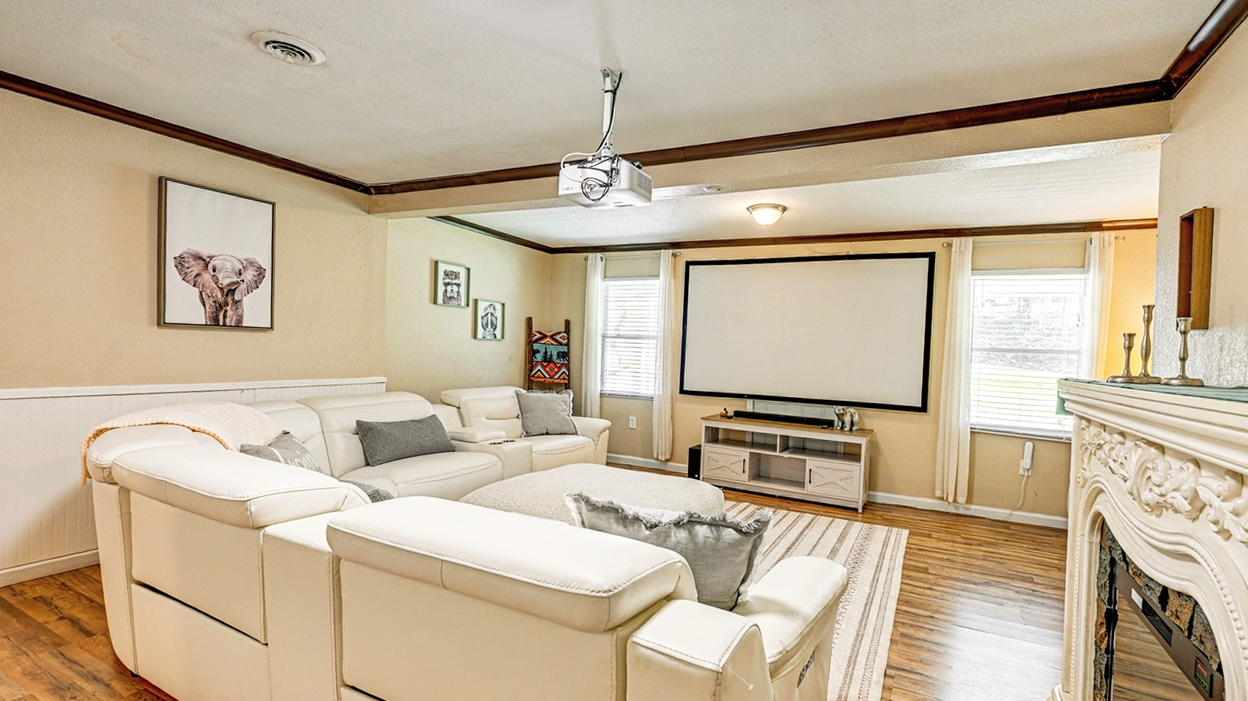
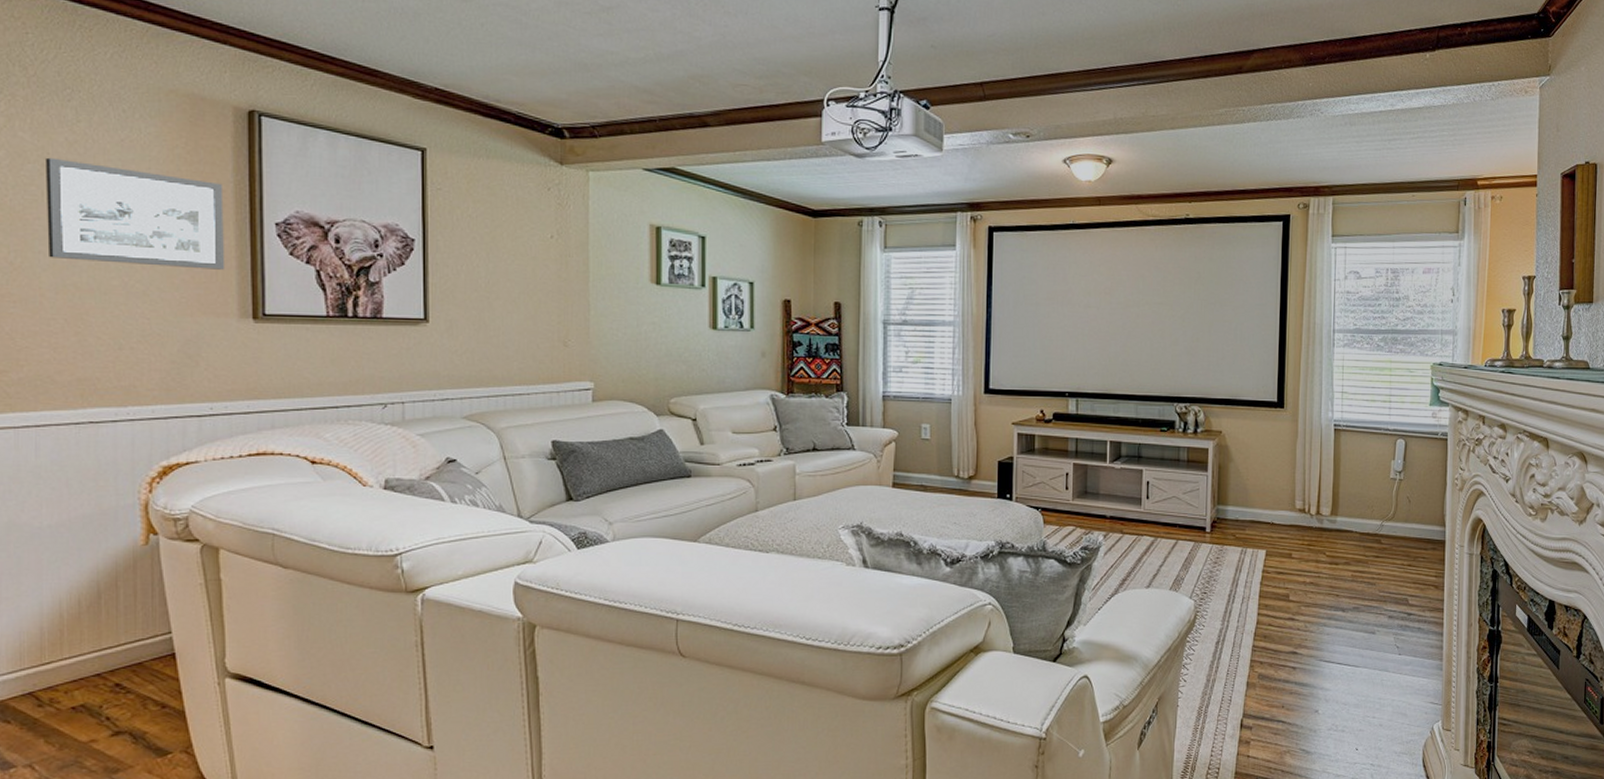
picture frame: none [29,211,141,290] -> present [44,157,226,270]

